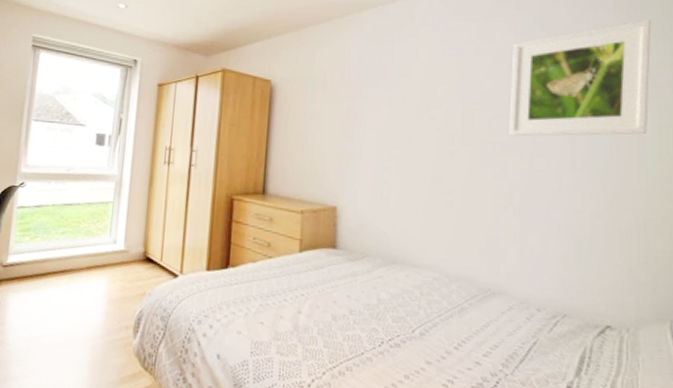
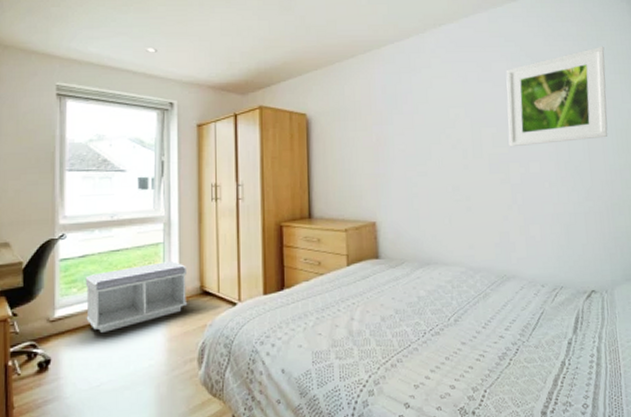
bench: none [34,222,132,286] -> present [85,261,188,334]

